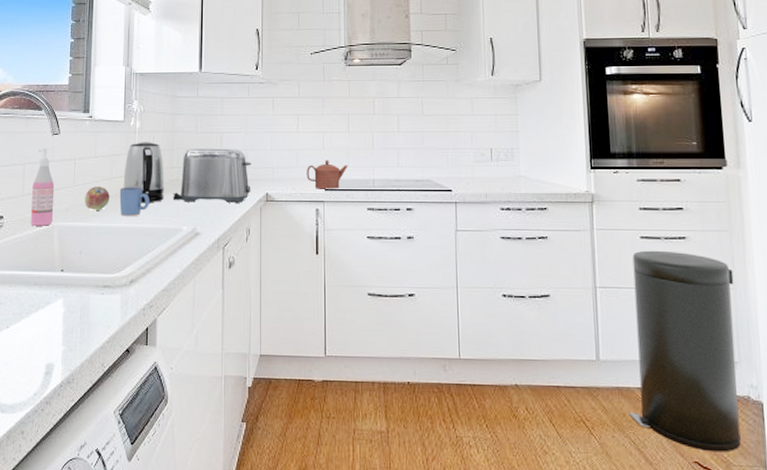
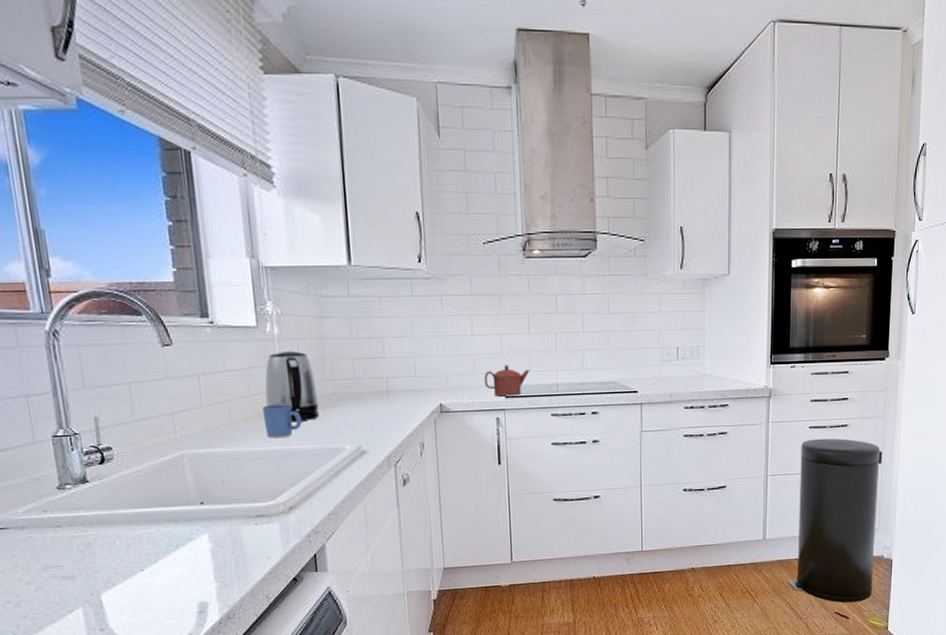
soap dispenser: present [30,148,55,226] -> none [145,363,181,456]
fruit: present [85,187,110,210] -> none [218,406,251,434]
toaster: present [172,148,251,203] -> none [329,355,423,418]

